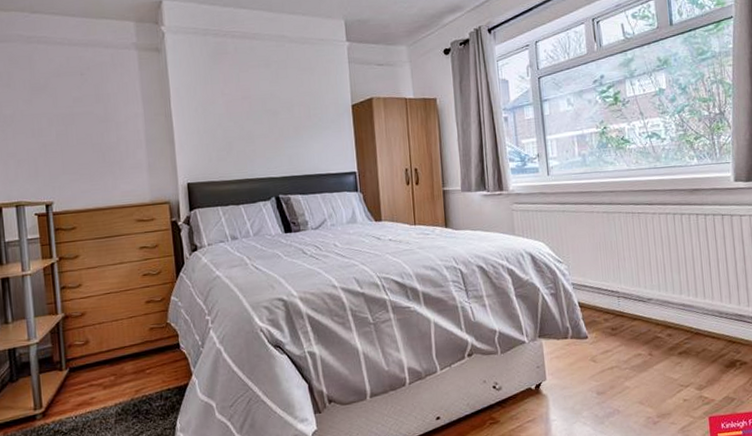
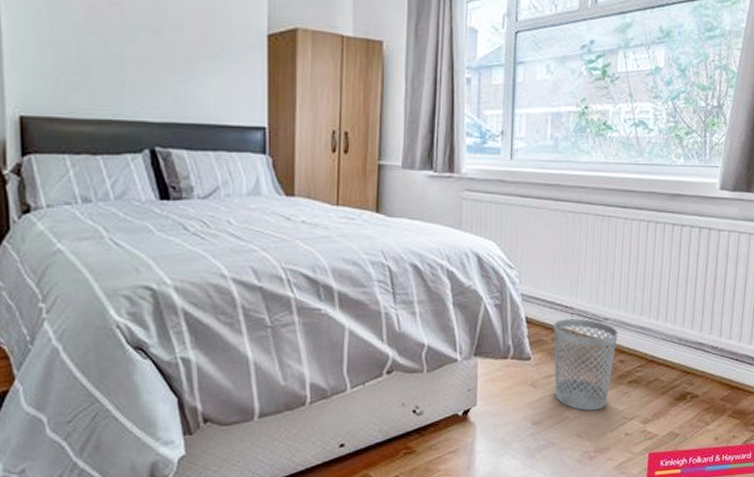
wastebasket: none [603,300,663,381] -> present [553,318,618,411]

